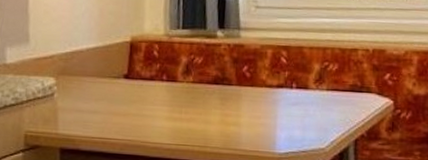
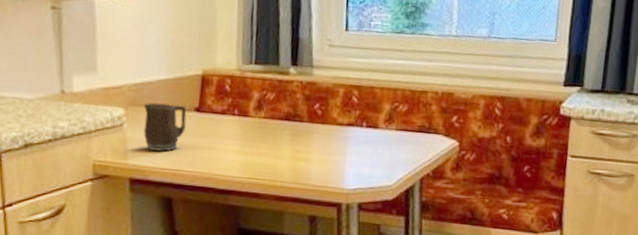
mug: none [73,71,116,120] -> present [143,102,187,152]

